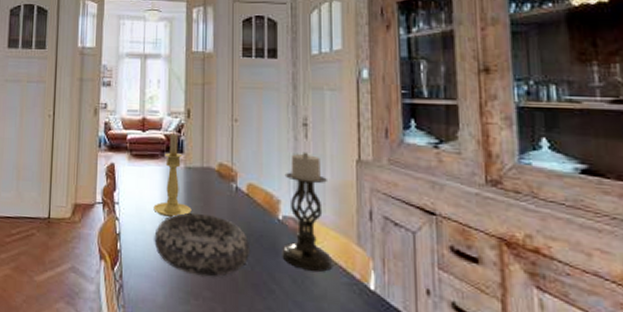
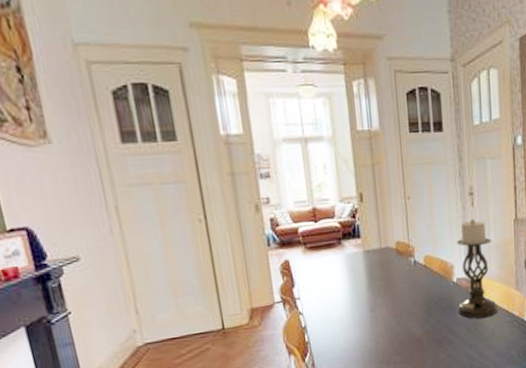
candle holder: present [153,132,192,217] -> none [337,218,375,301]
decorative bowl: present [154,212,249,277] -> none [341,290,431,346]

